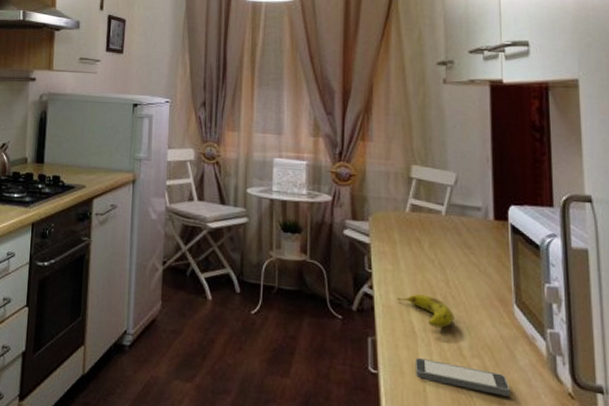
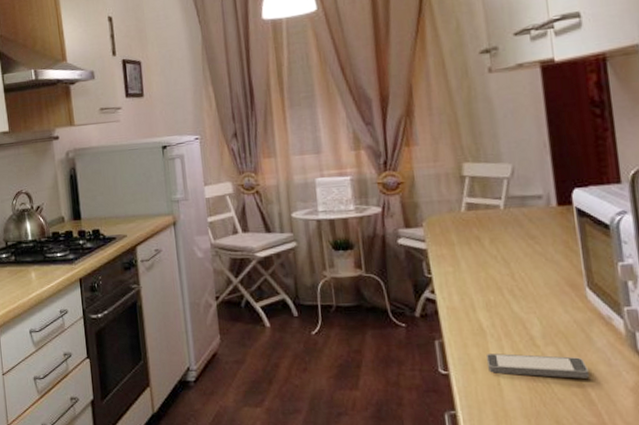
fruit: present [397,294,454,328] -> none [461,291,524,322]

